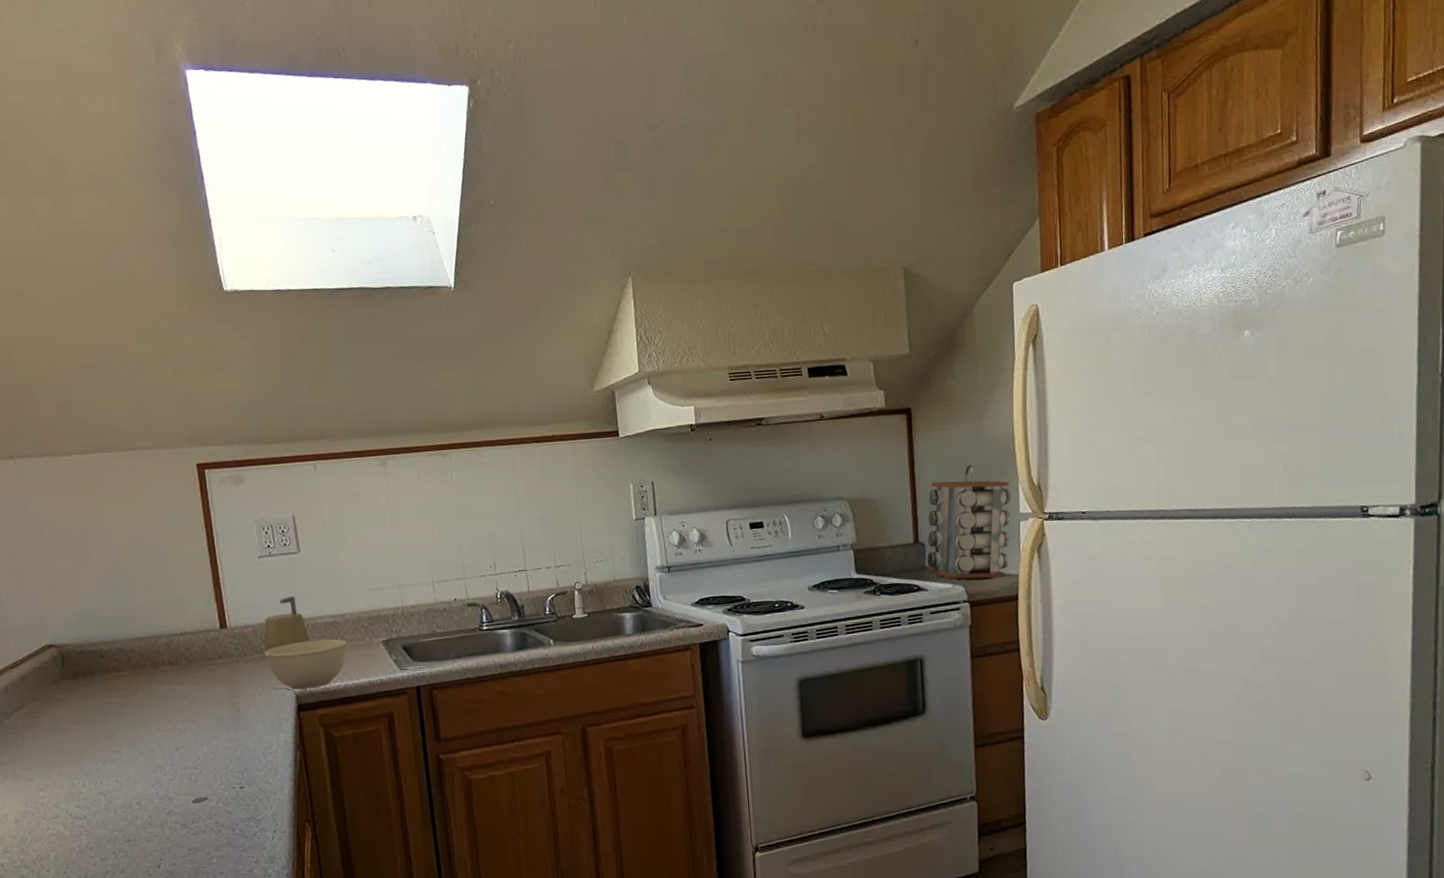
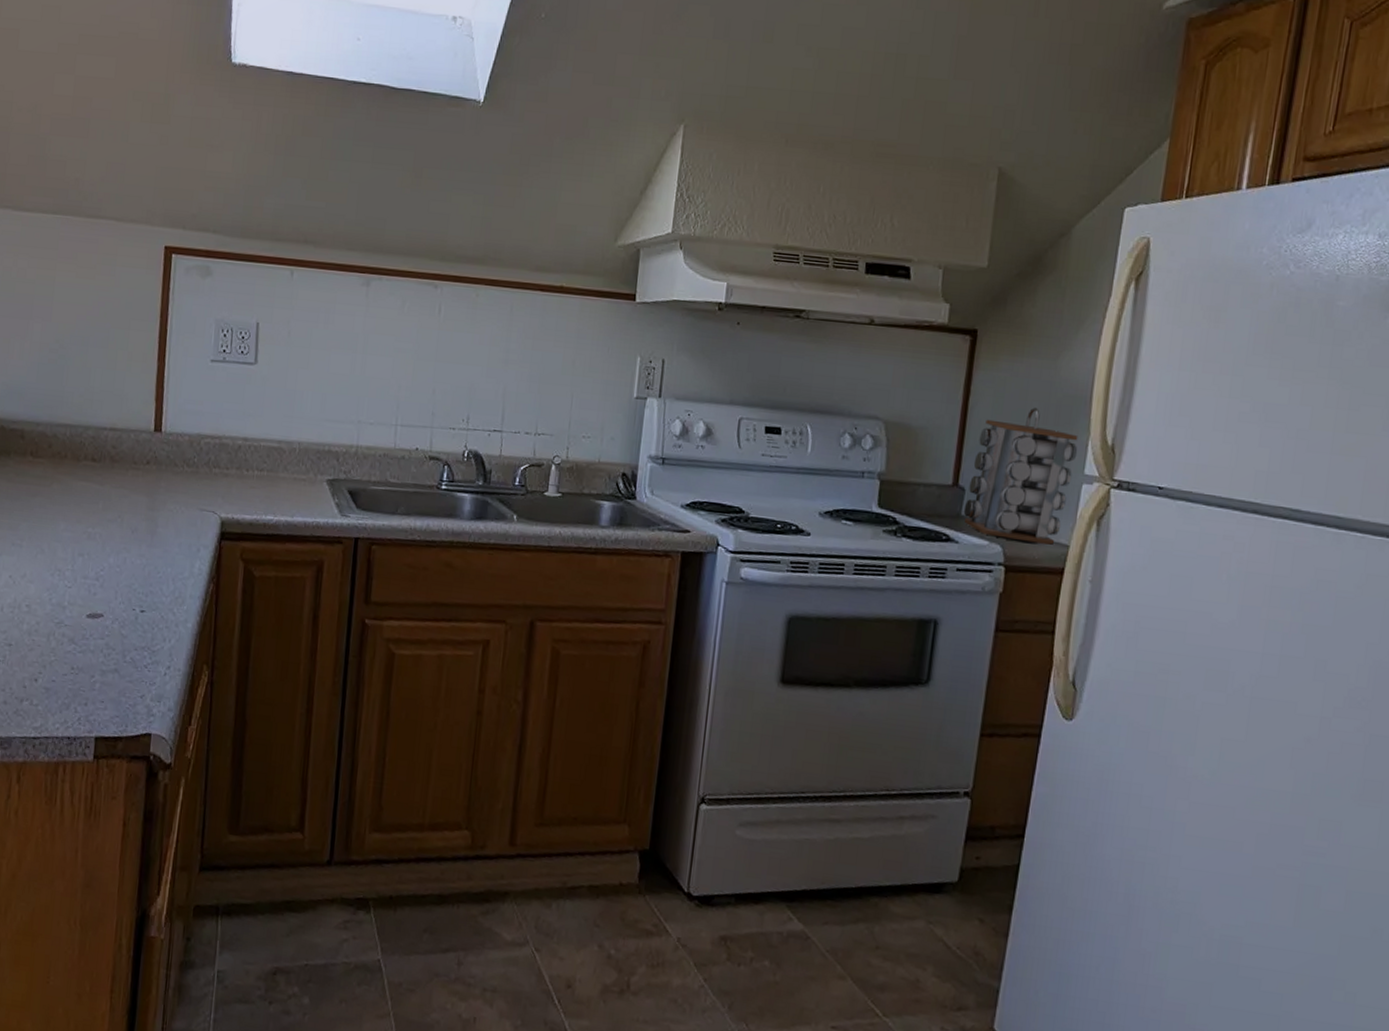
soap dispenser: present [264,596,310,651] -> none [198,410,249,466]
soup bowl: present [264,639,348,690] -> none [195,462,289,518]

